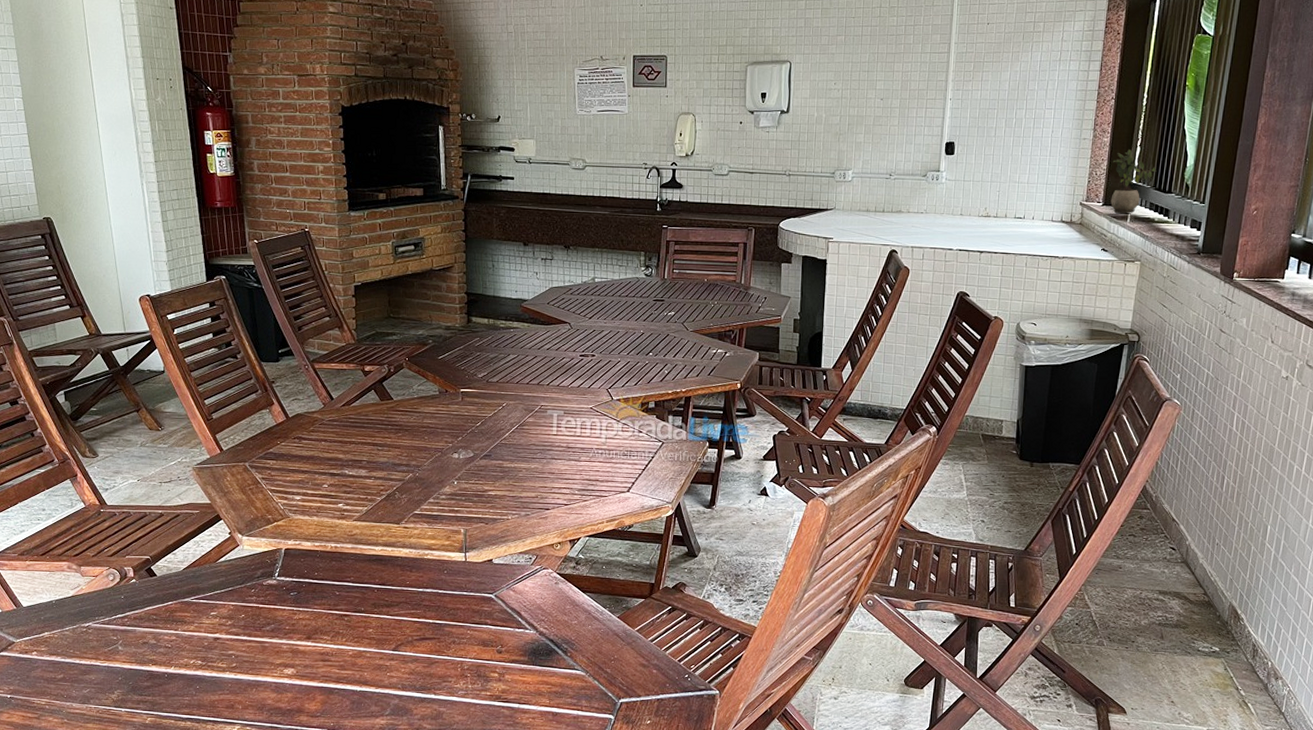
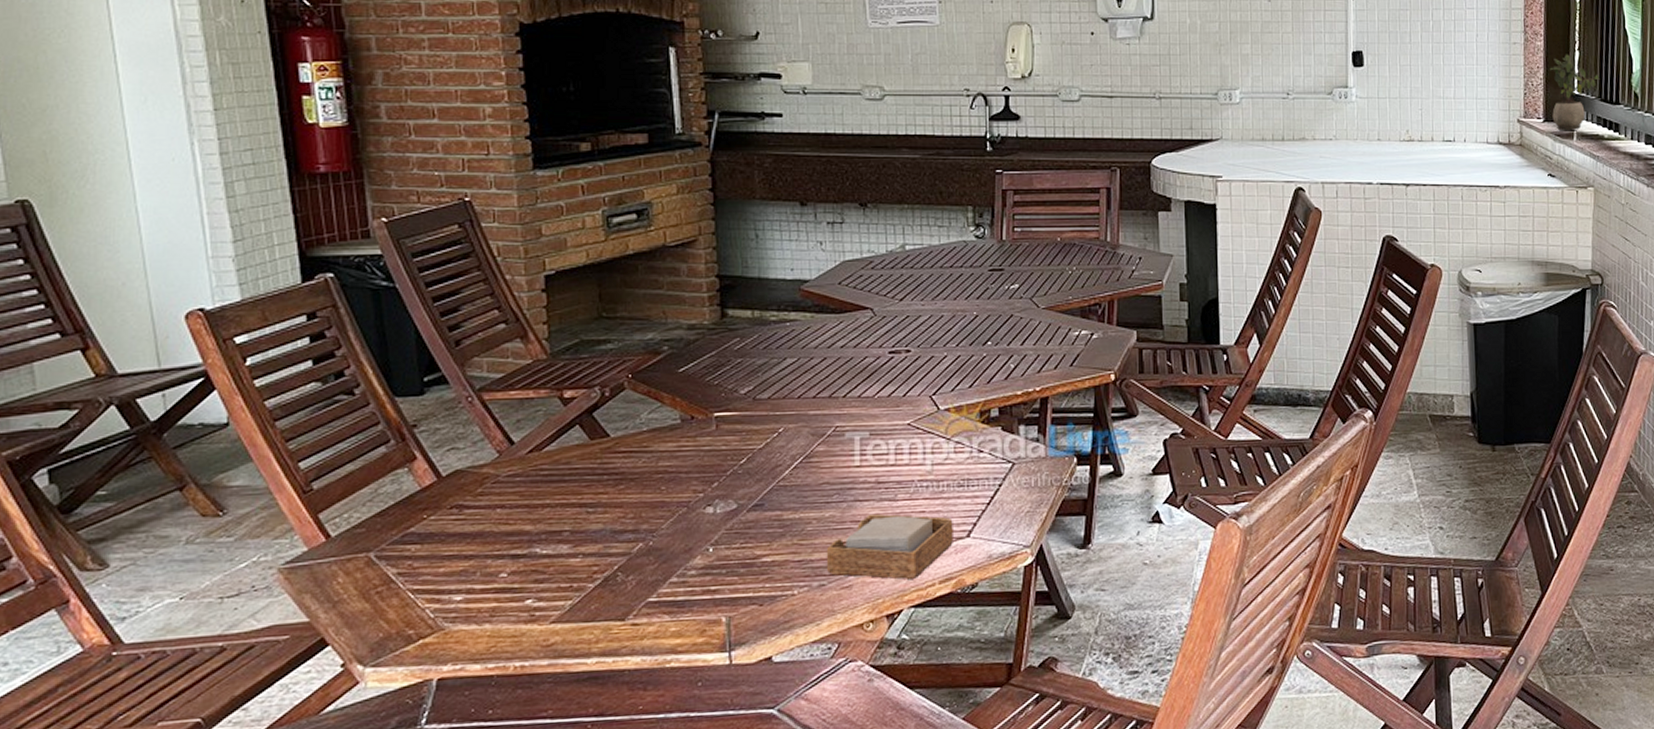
napkin holder: none [530,469,619,517] -> present [826,513,955,580]

